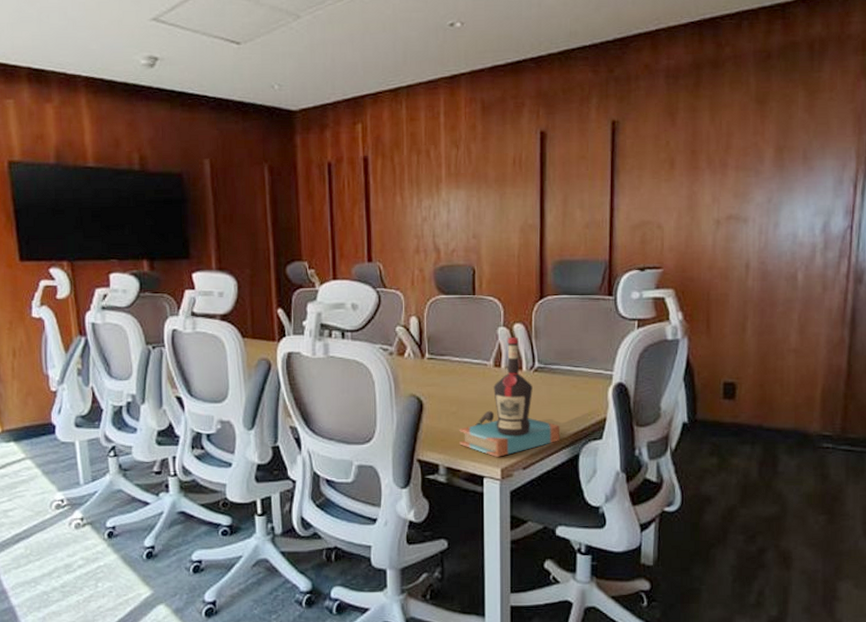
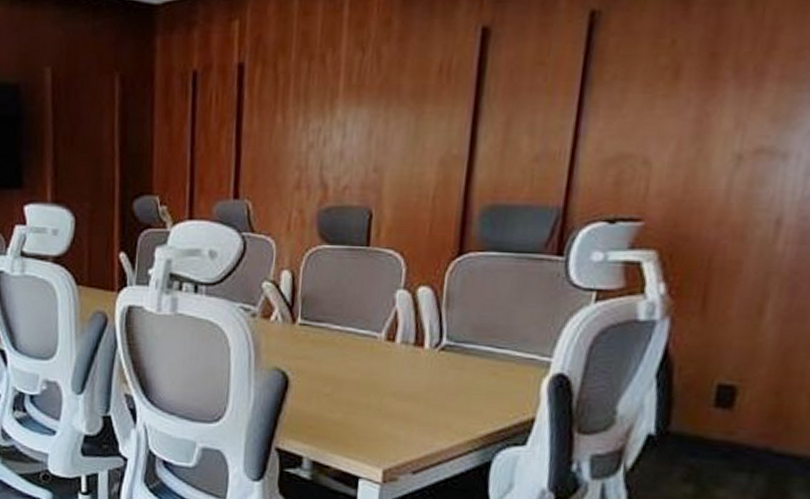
bottle: present [459,337,561,457] -> none [331,303,469,455]

